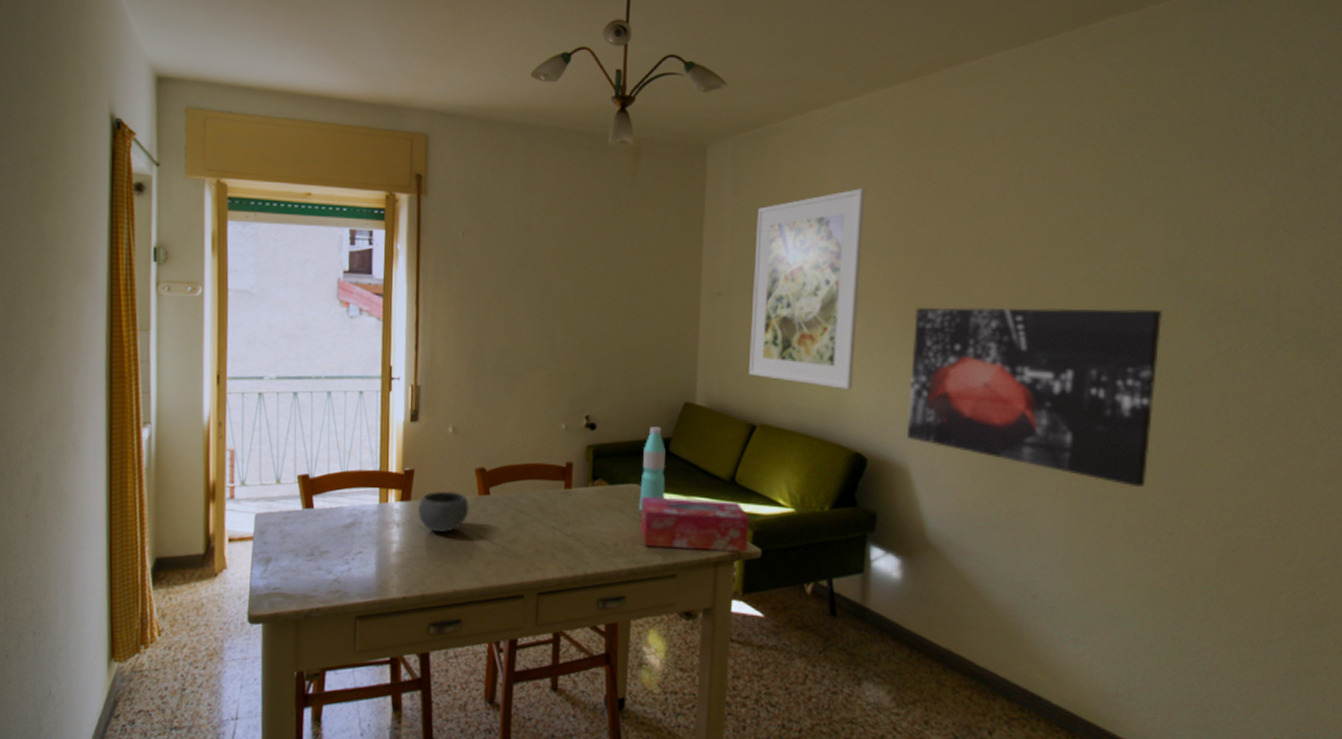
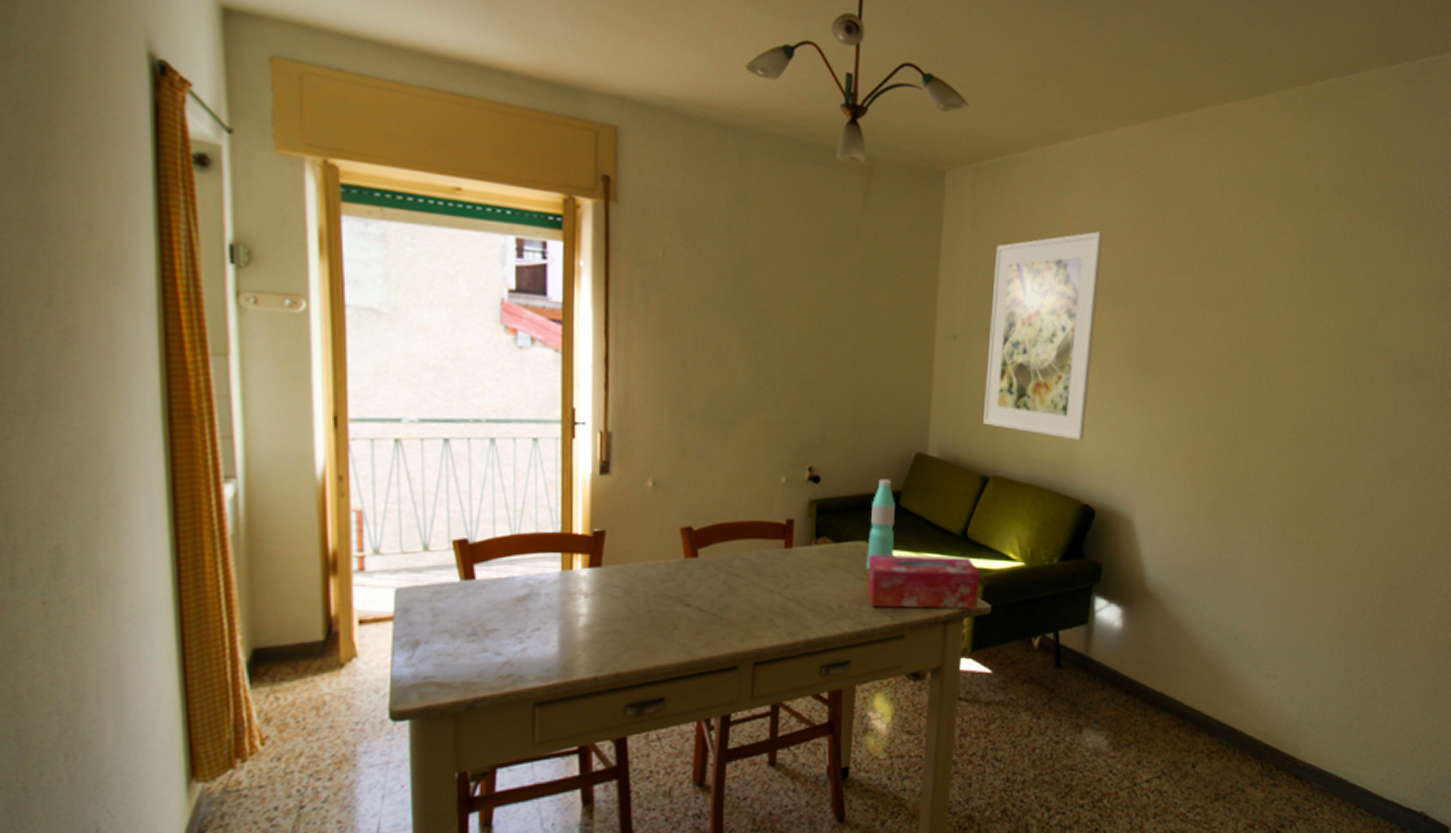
bowl: present [417,491,469,532] -> none [610,554,674,602]
wall art: present [906,306,1163,488] -> none [1133,357,1356,534]

